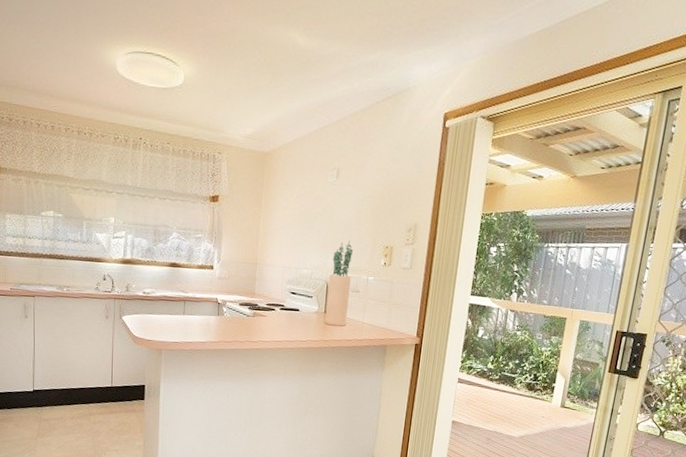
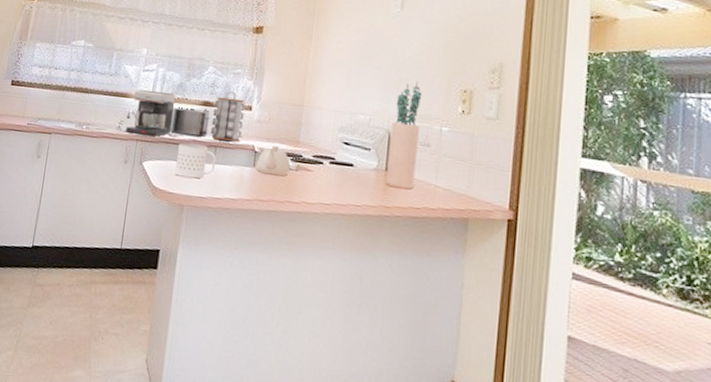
coffee maker: none [104,254,145,295] -> present [126,89,175,137]
toaster: none [144,269,178,294] -> present [170,107,211,138]
mug: none [151,299,186,328] -> present [174,143,217,179]
spice rack: none [179,253,207,297] -> present [210,91,245,143]
teapot: none [219,297,249,322] -> present [255,145,291,177]

